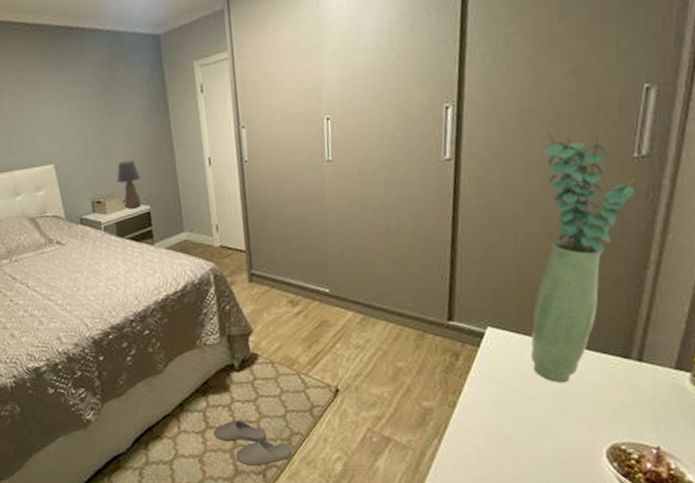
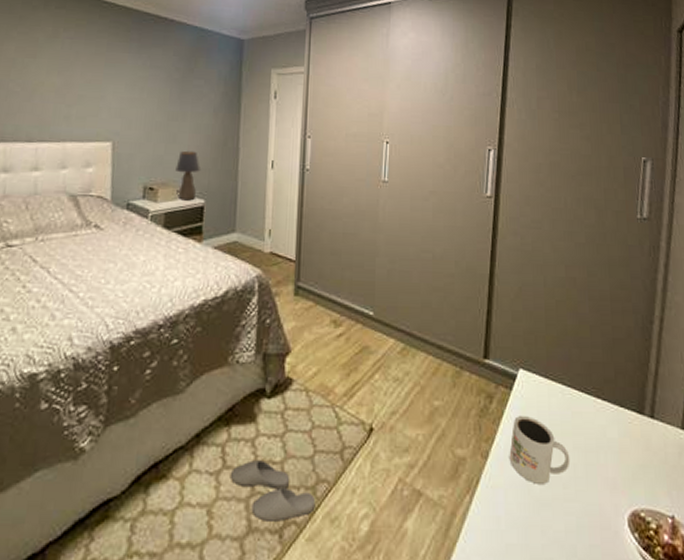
mug: none [477,369,544,426] -> present [509,416,570,484]
vase: present [530,131,636,382] -> none [558,185,641,436]

